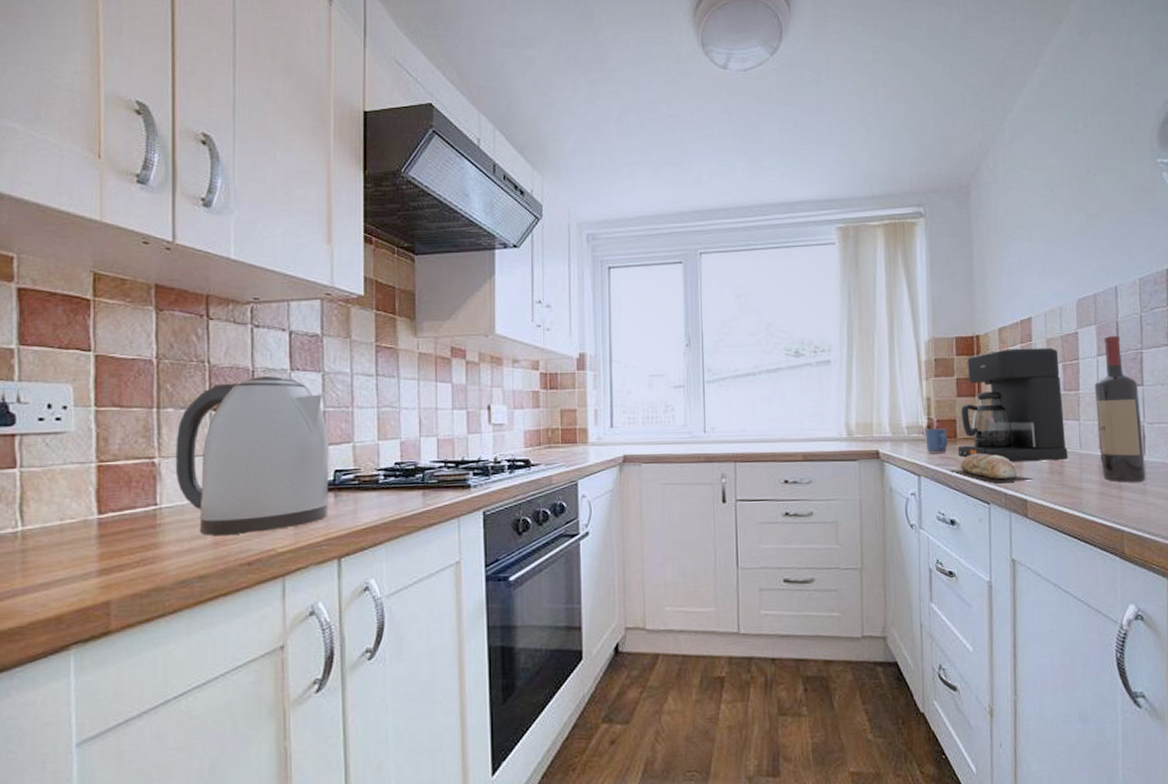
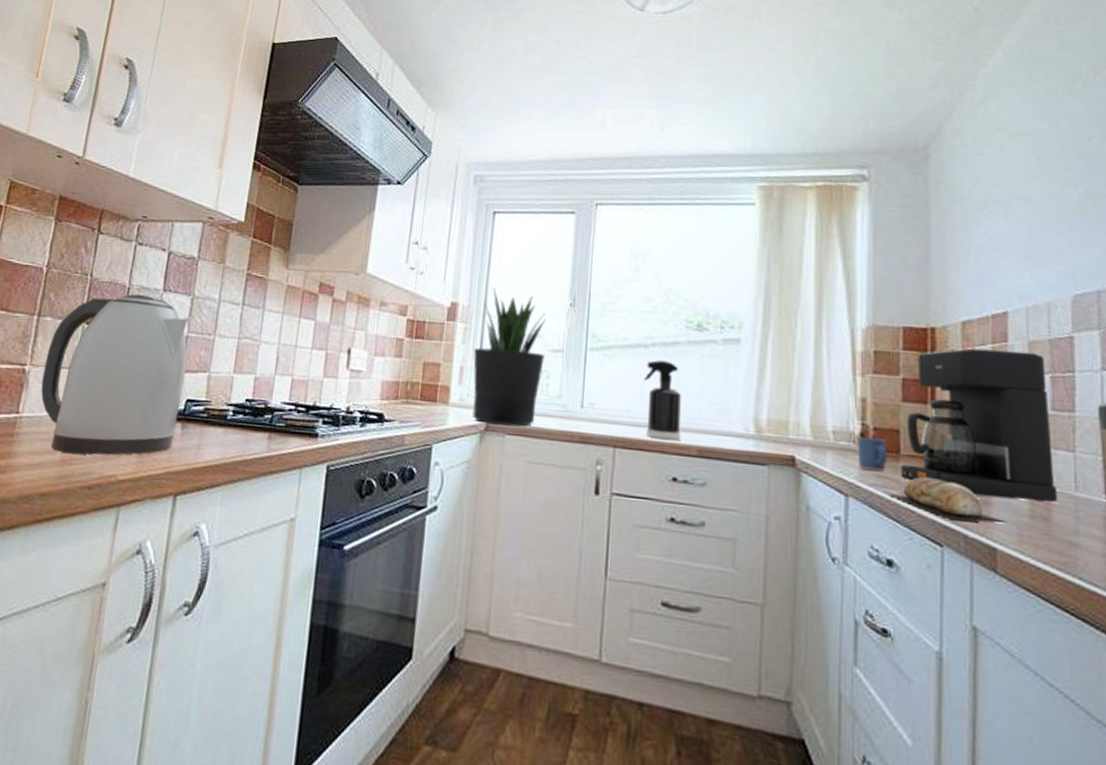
planter: none [605,336,668,456] -> present [472,287,546,426]
spray bottle: none [755,385,789,450] -> present [644,360,681,440]

